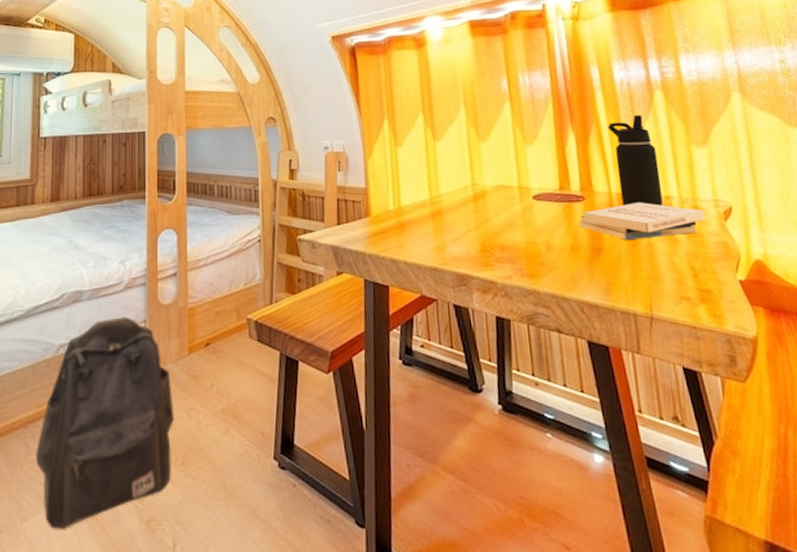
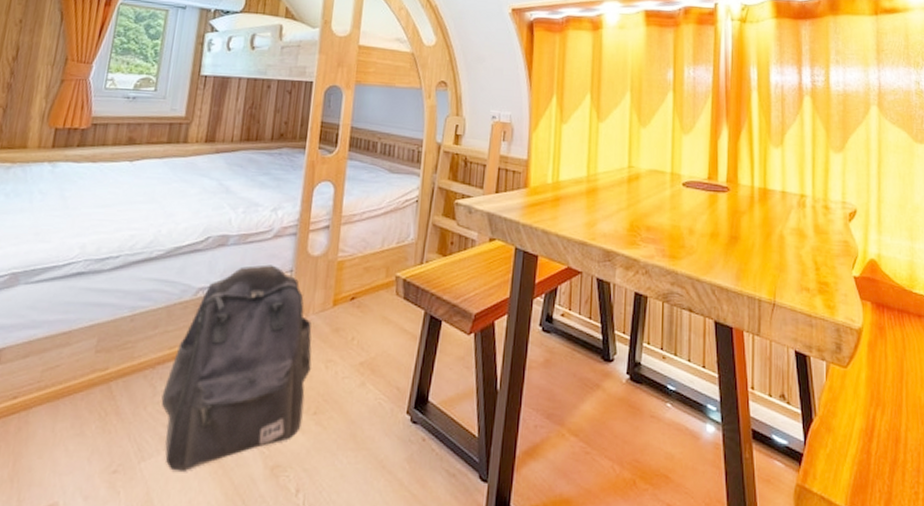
books: present [579,202,706,240] -> none [721,197,833,232]
water bottle: present [608,114,663,206] -> none [759,116,799,203]

